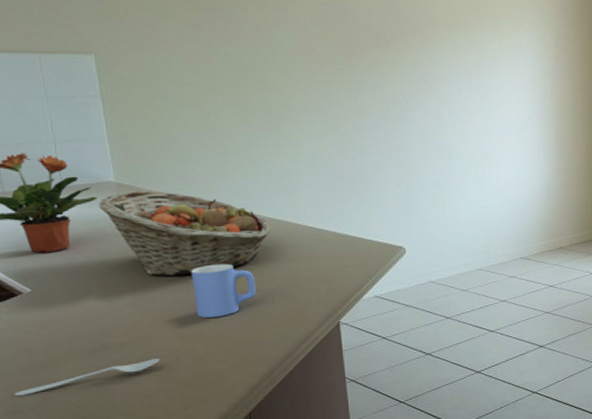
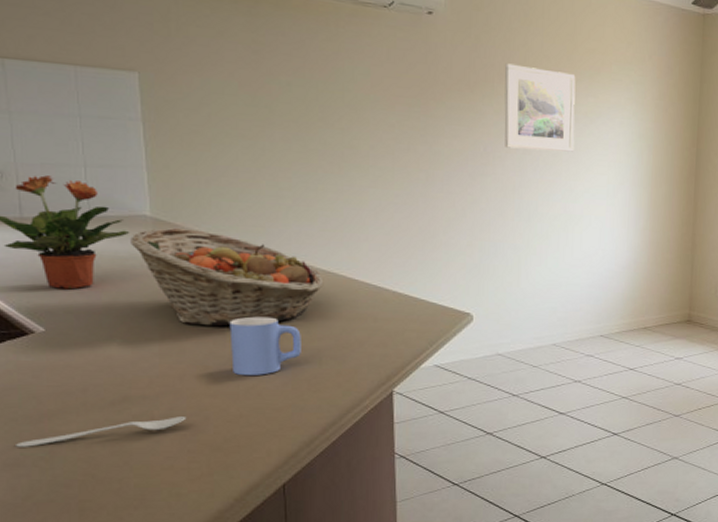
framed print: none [417,18,485,94] -> present [504,63,576,152]

